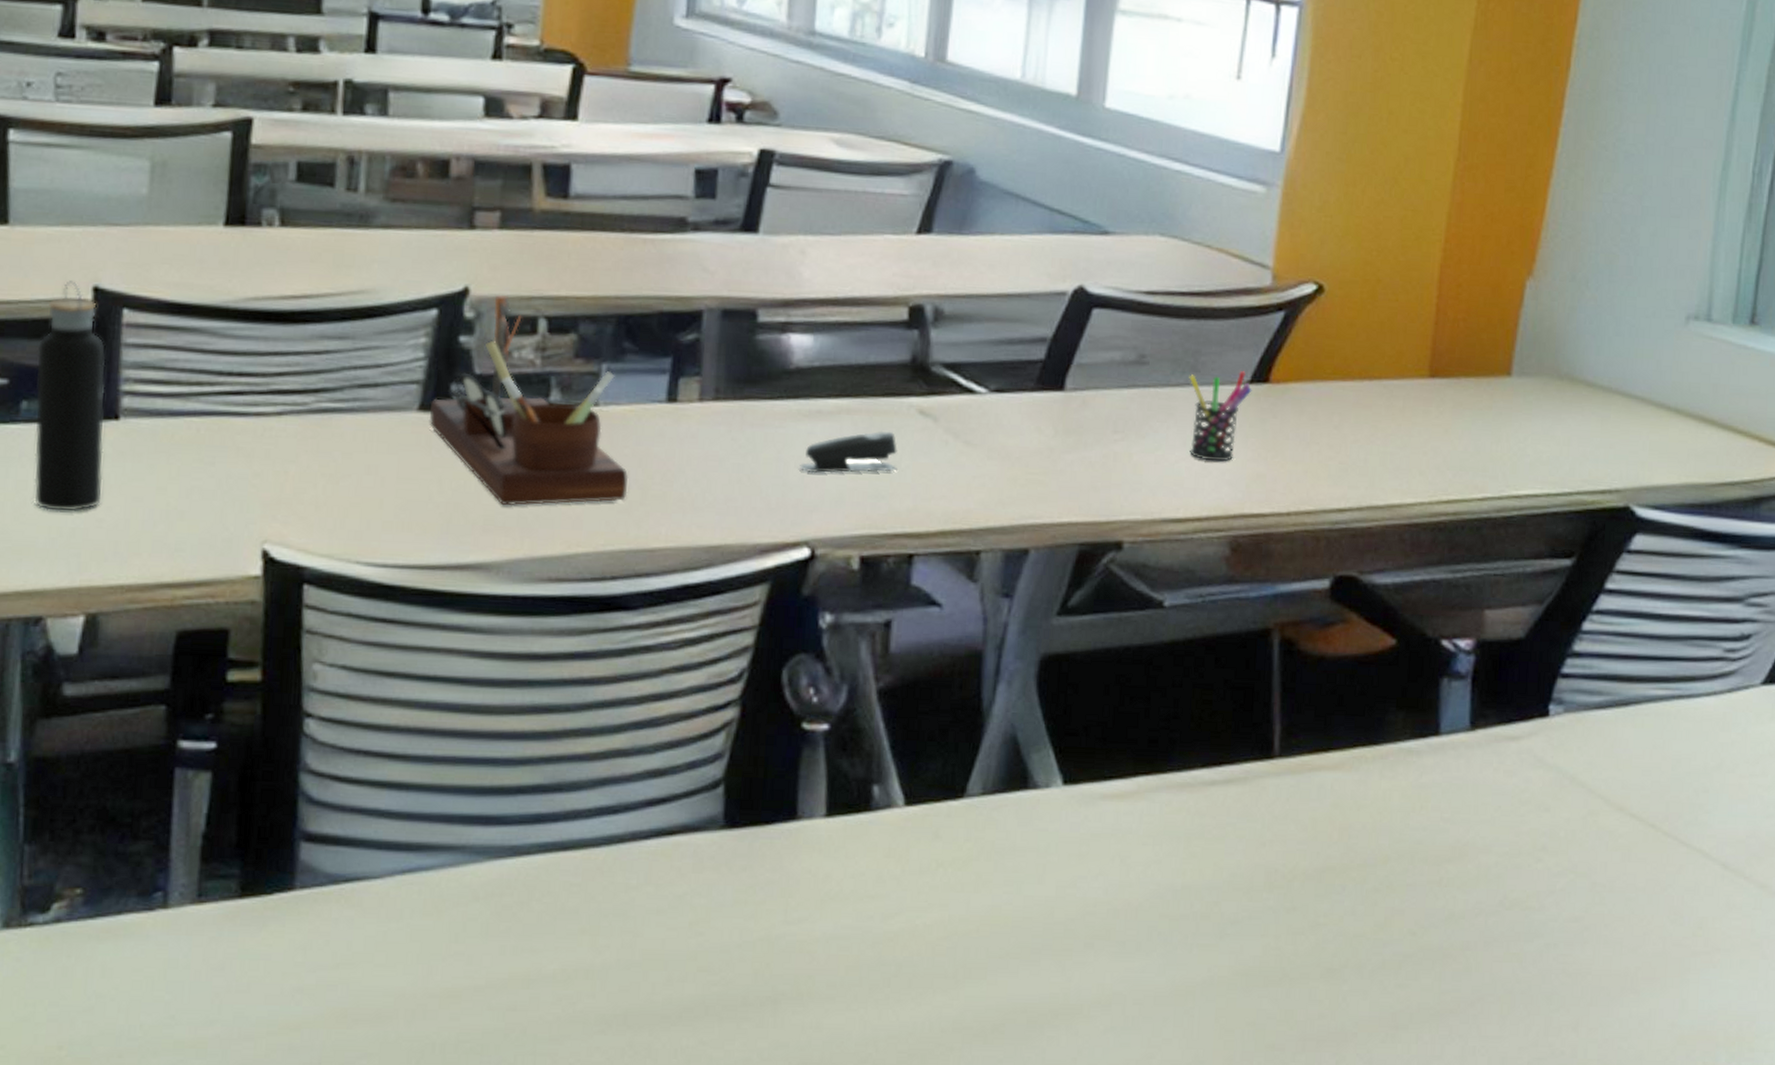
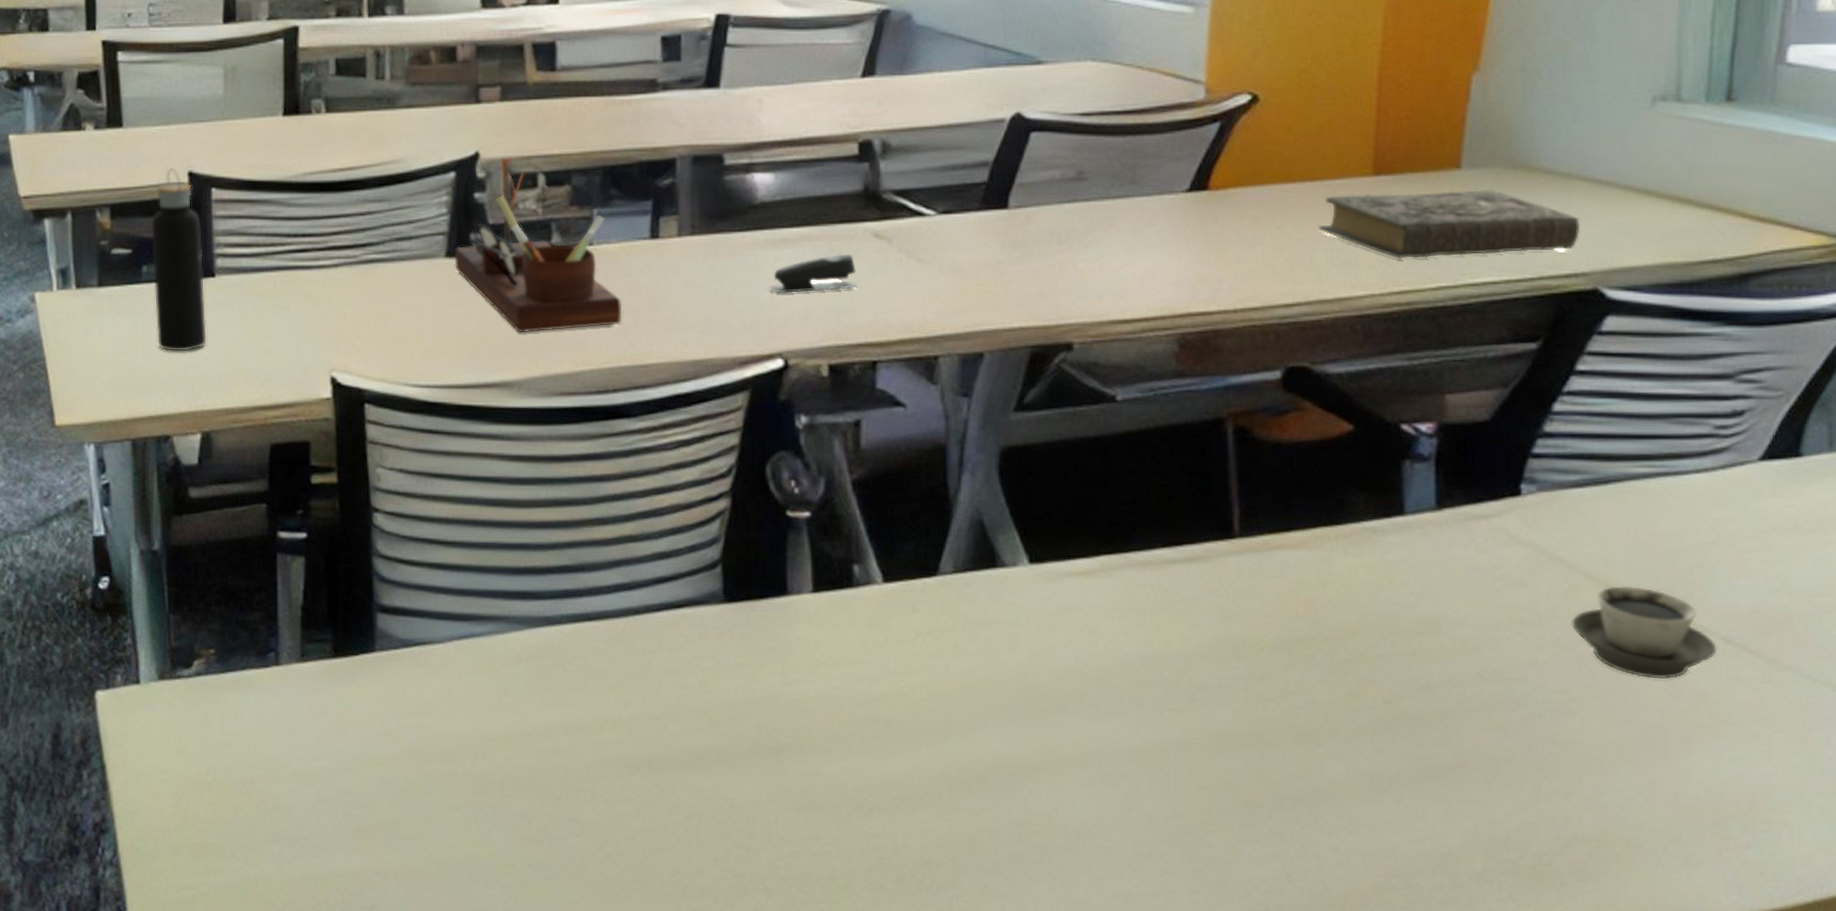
pen holder: present [1189,371,1252,462] -> none [1128,181,1192,266]
book: none [1373,396,1616,467] -> present [1318,189,1580,258]
cup: none [1587,810,1716,907] -> present [1570,585,1717,680]

